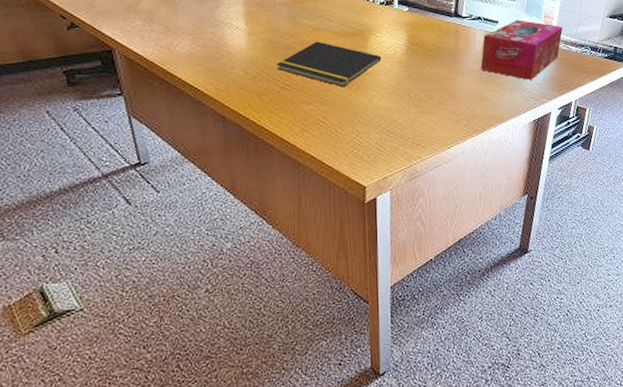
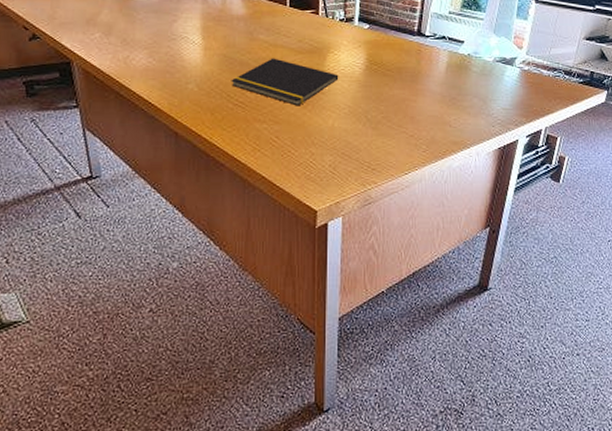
tissue box: present [480,20,563,80] -> none [443,40,535,105]

